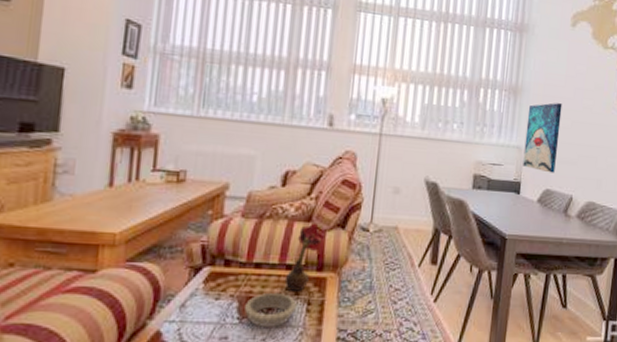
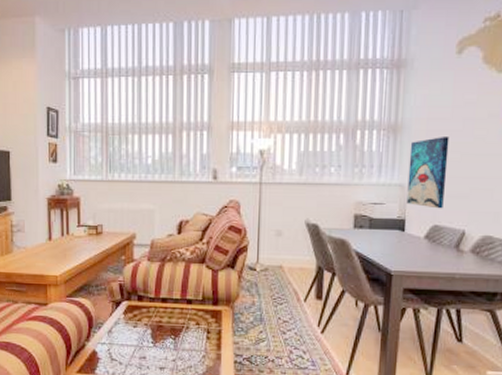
decorative bowl: present [244,292,297,327] -> none [157,322,198,351]
flower: present [284,223,324,291] -> none [186,264,217,322]

